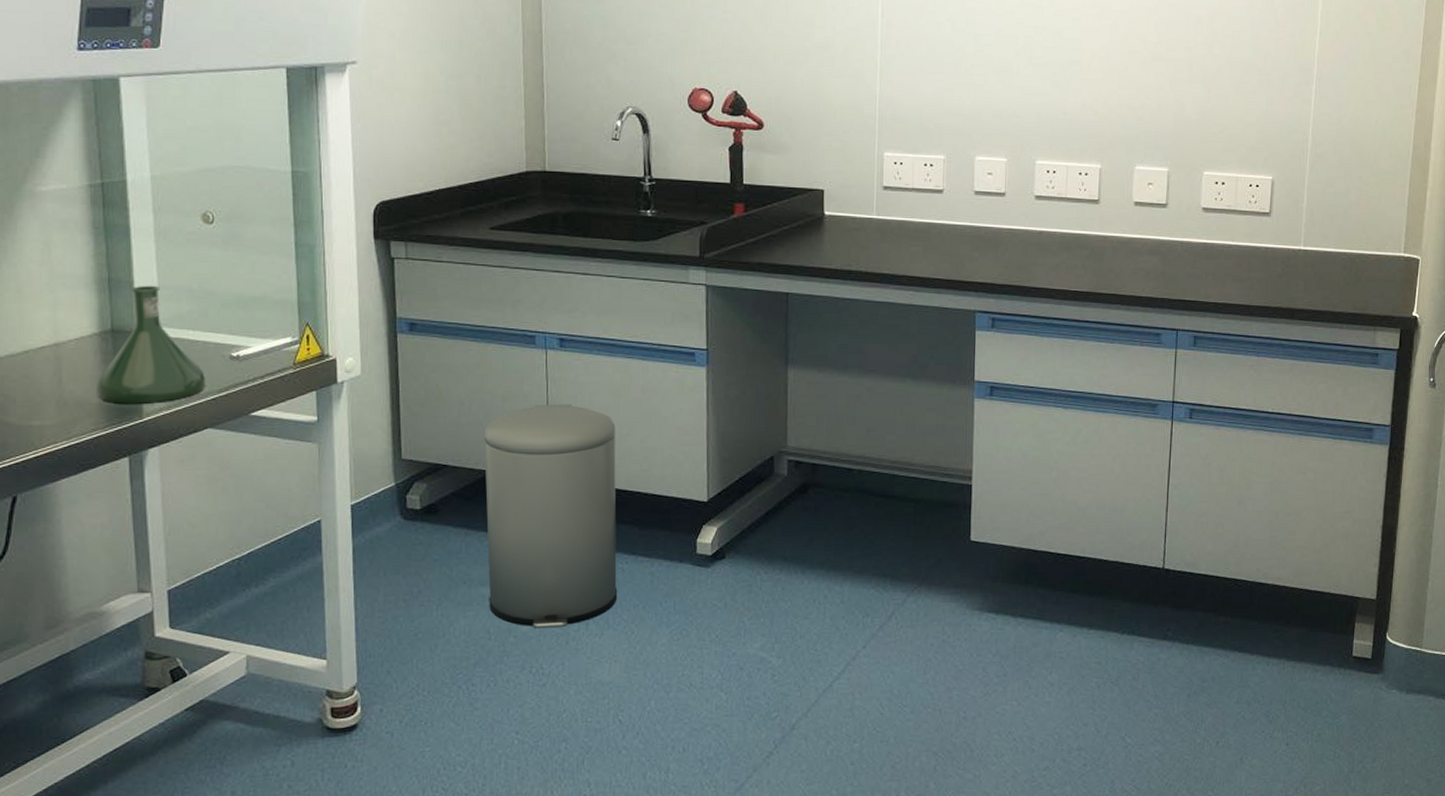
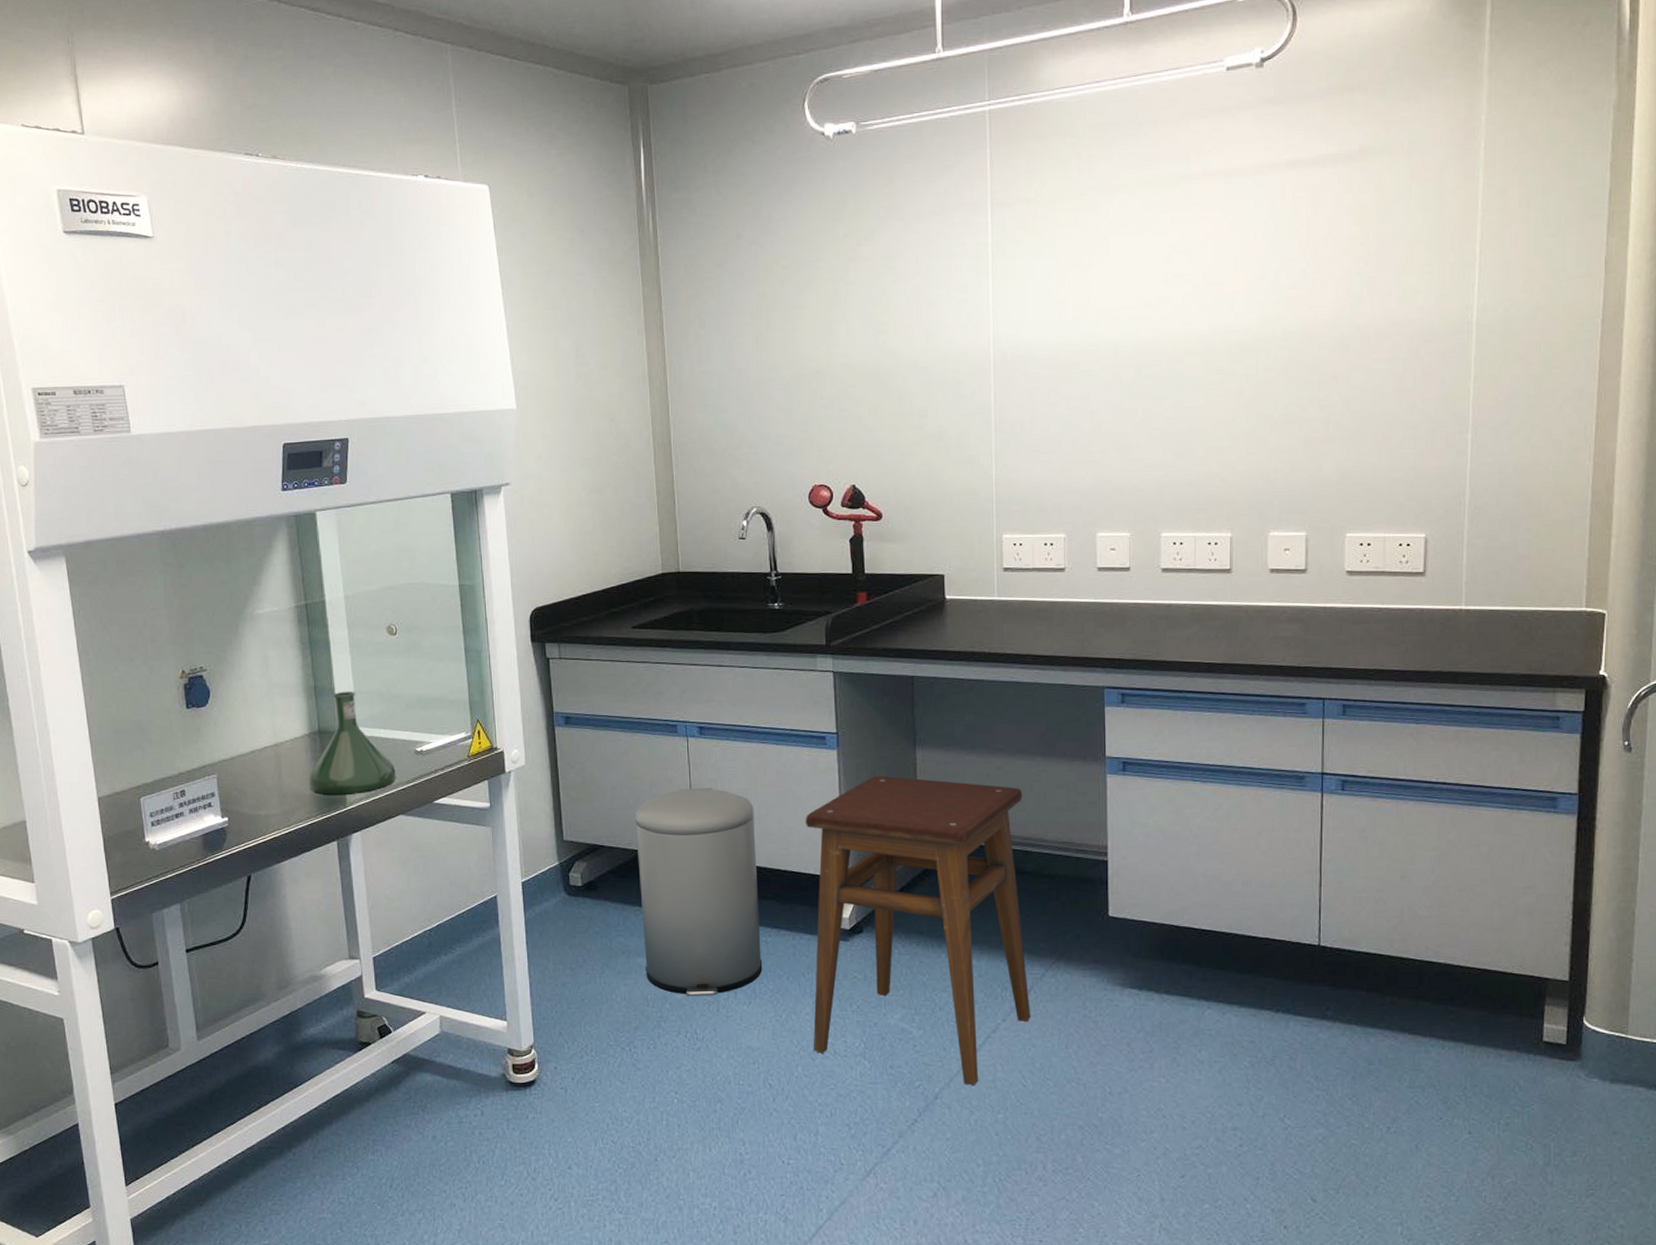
stool: none [667,395,893,715] -> present [805,775,1031,1085]

